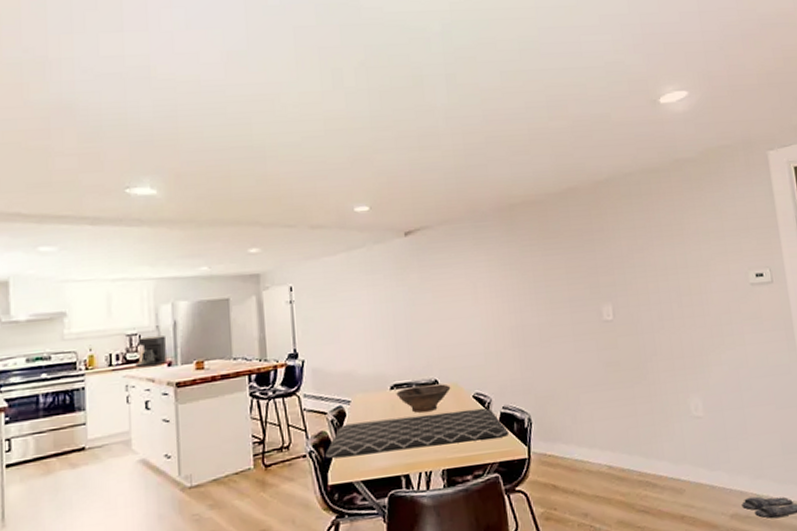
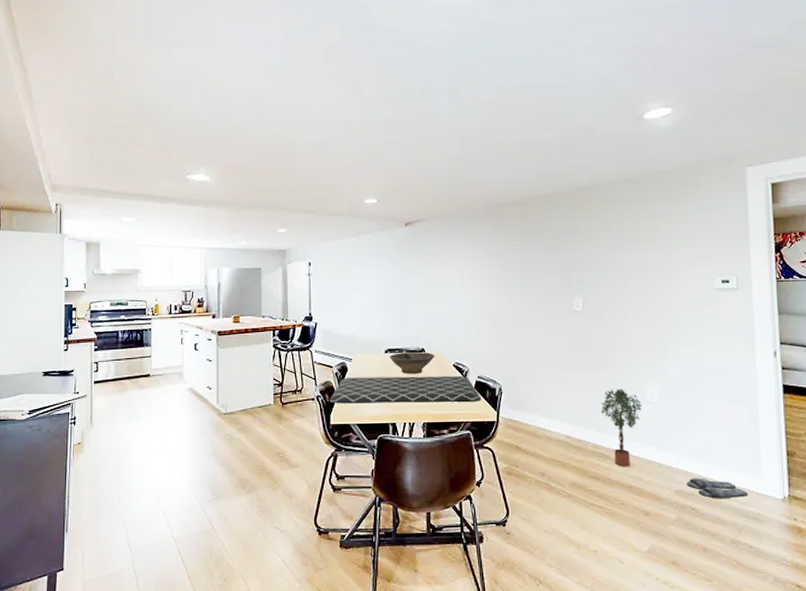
coffee maker: present [135,335,166,367] -> none [188,293,211,317]
potted tree: none [643,404,688,495] -> present [601,389,643,467]

